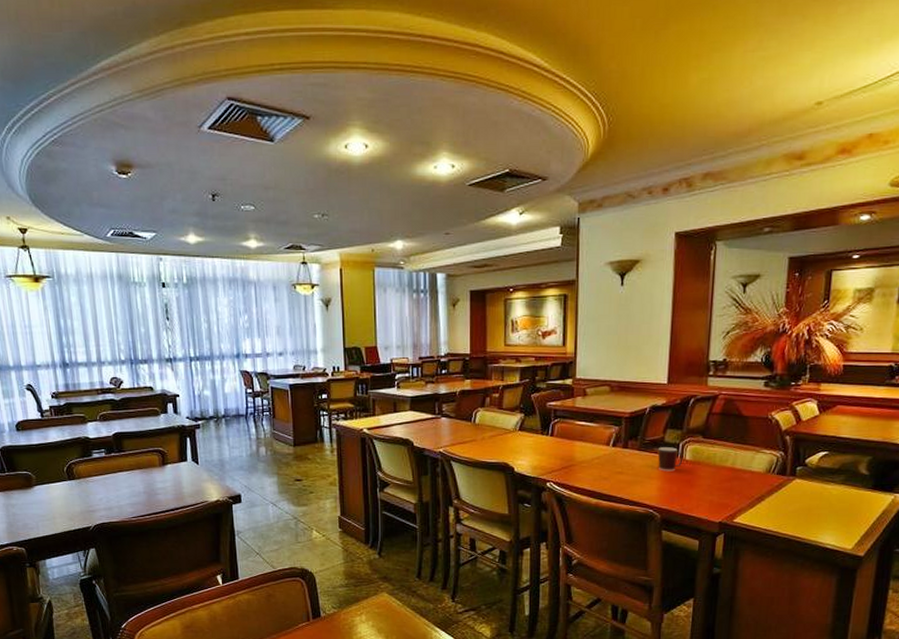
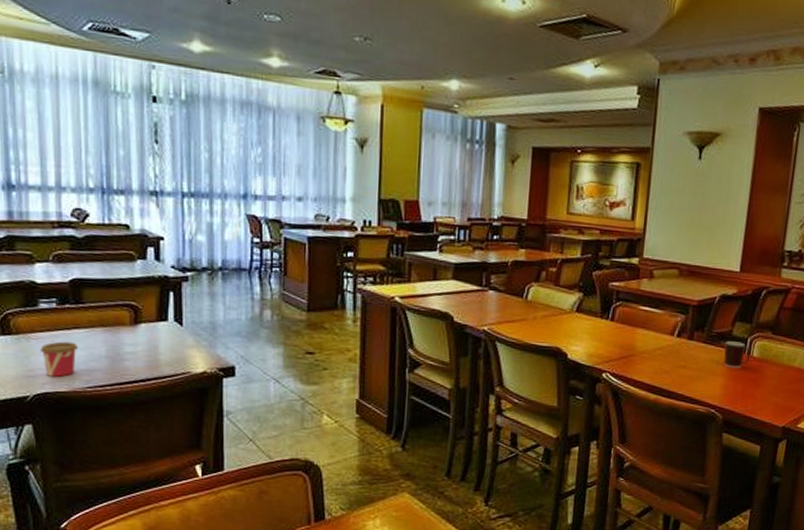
cup: none [96,482,123,510] -> present [40,341,78,377]

